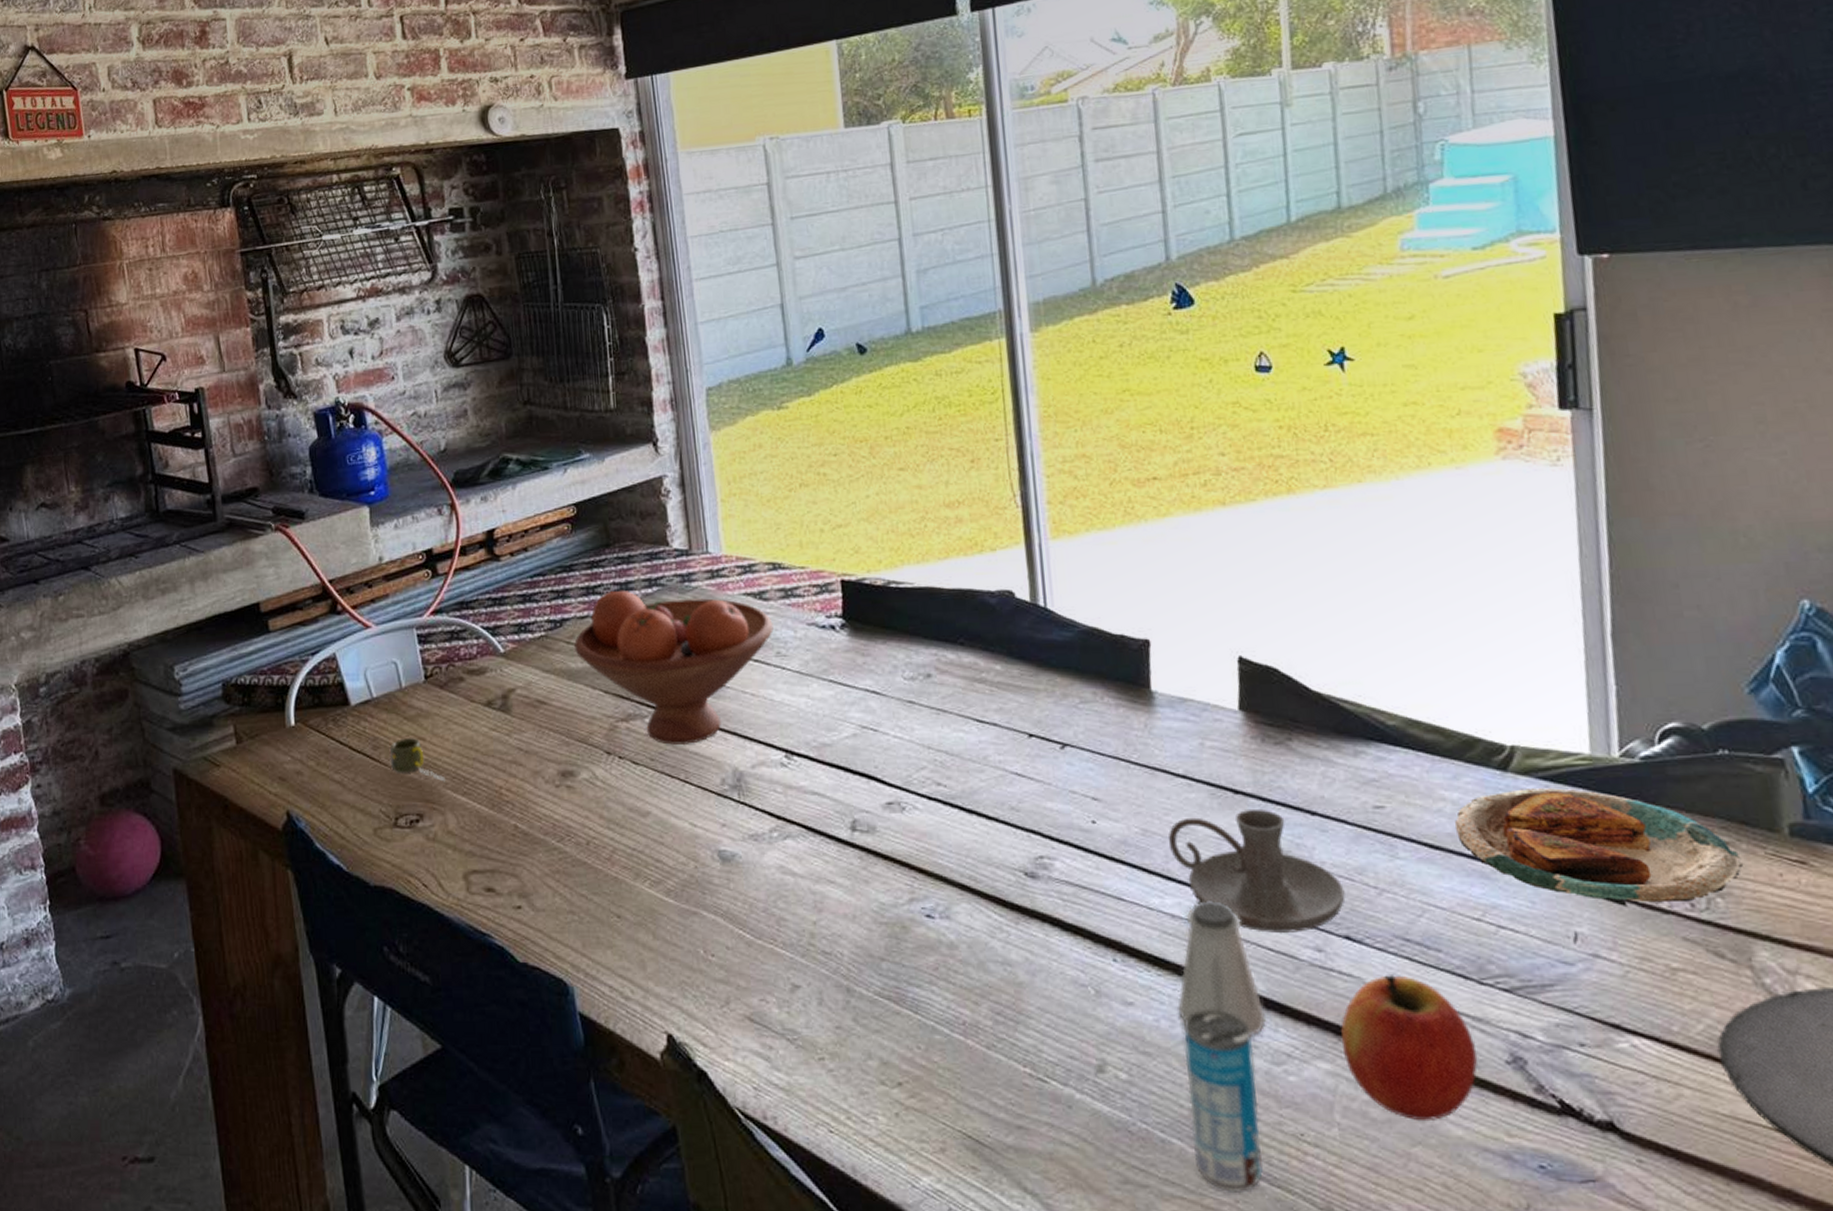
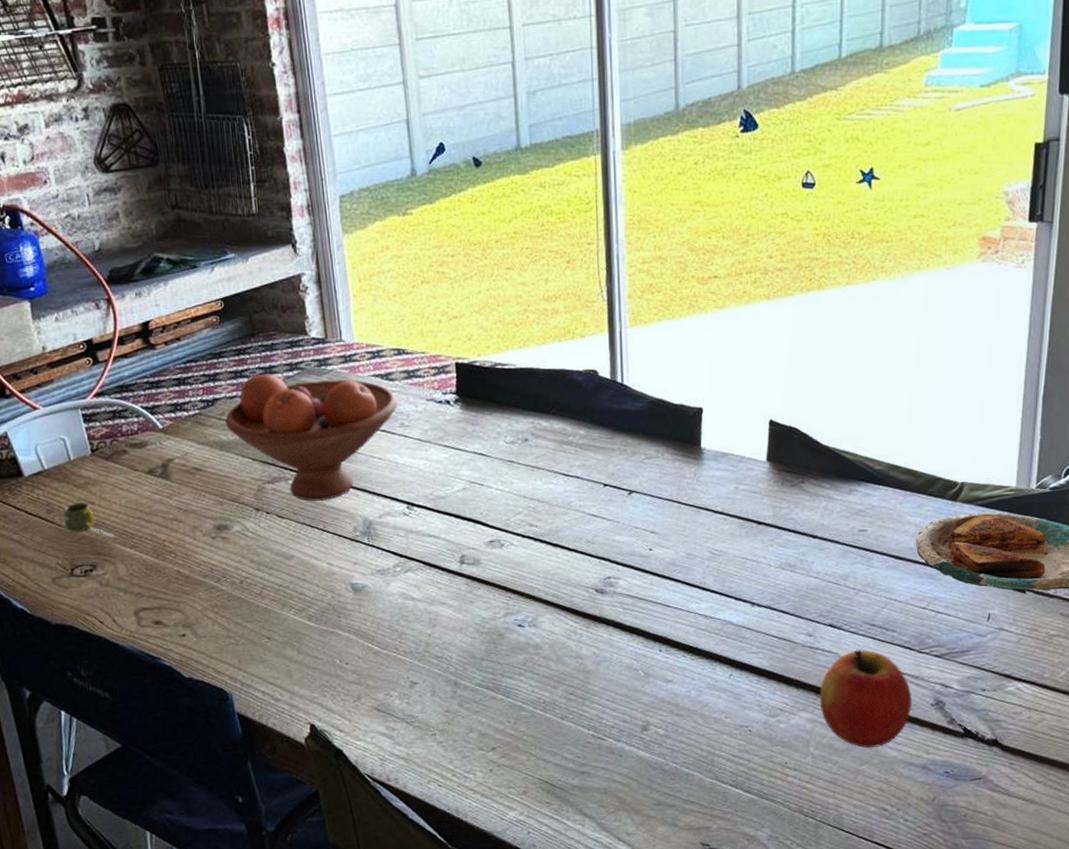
candle holder: present [1168,808,1346,934] -> none [706,535,832,625]
saltshaker: present [1178,901,1267,1036] -> none [704,604,768,698]
beverage can: present [1184,1010,1263,1193] -> none [707,681,757,805]

